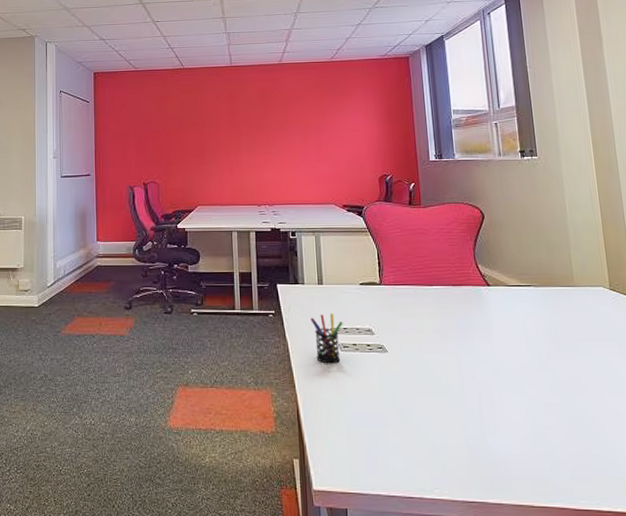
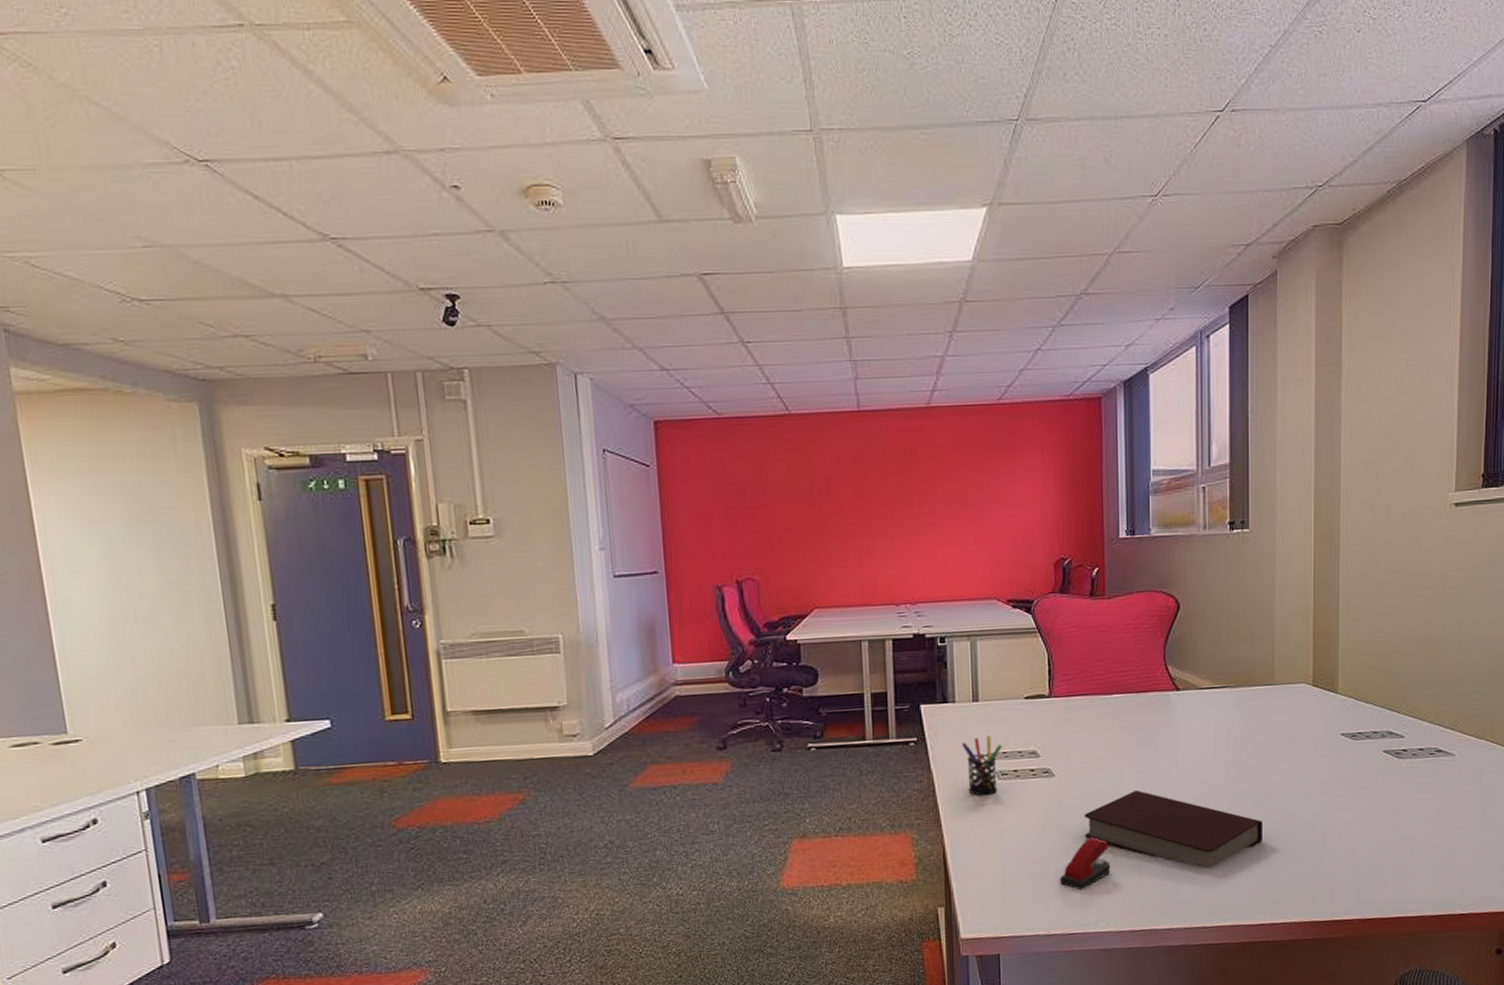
stapler: none [397,409,442,457] -> present [1060,837,1111,891]
book: none [415,370,580,449] -> present [1084,789,1262,868]

